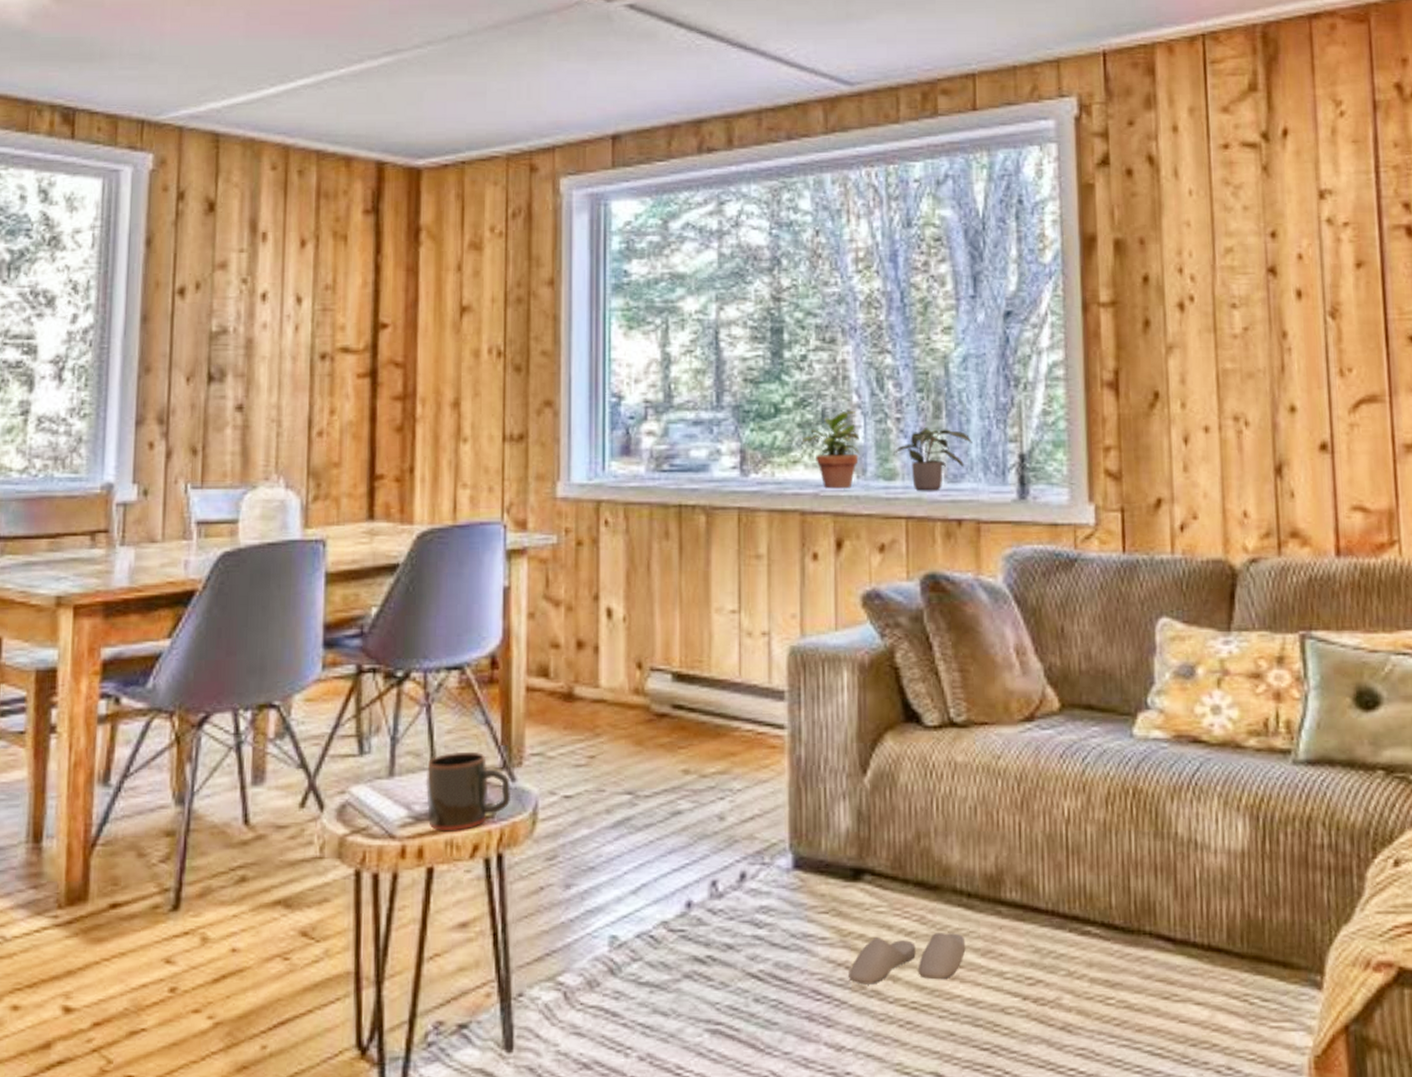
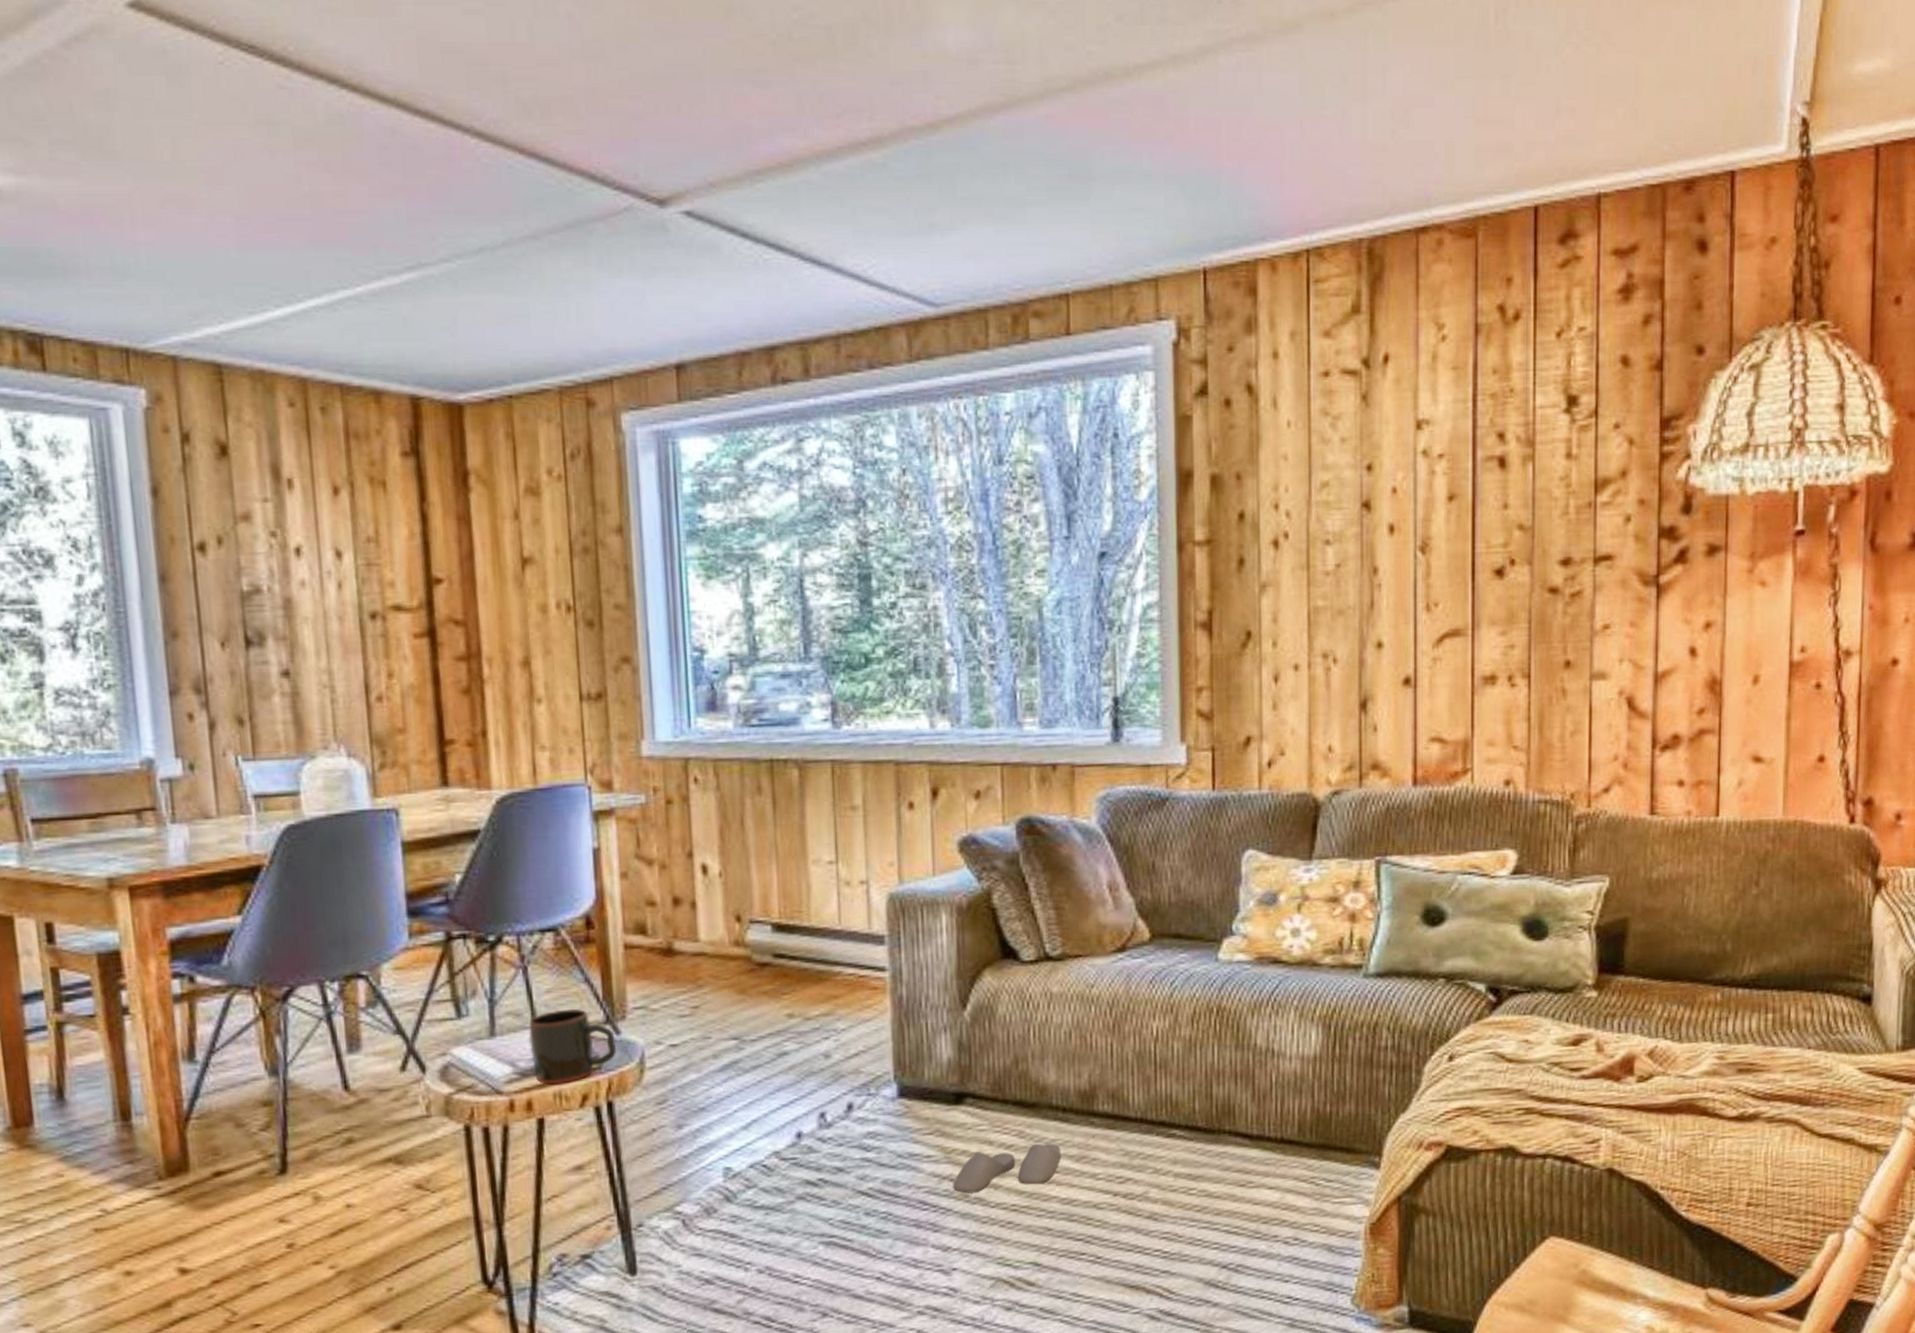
potted plant: present [803,411,860,490] -> none [895,659,954,739]
potted plant: present [894,428,972,492] -> none [988,674,1067,738]

